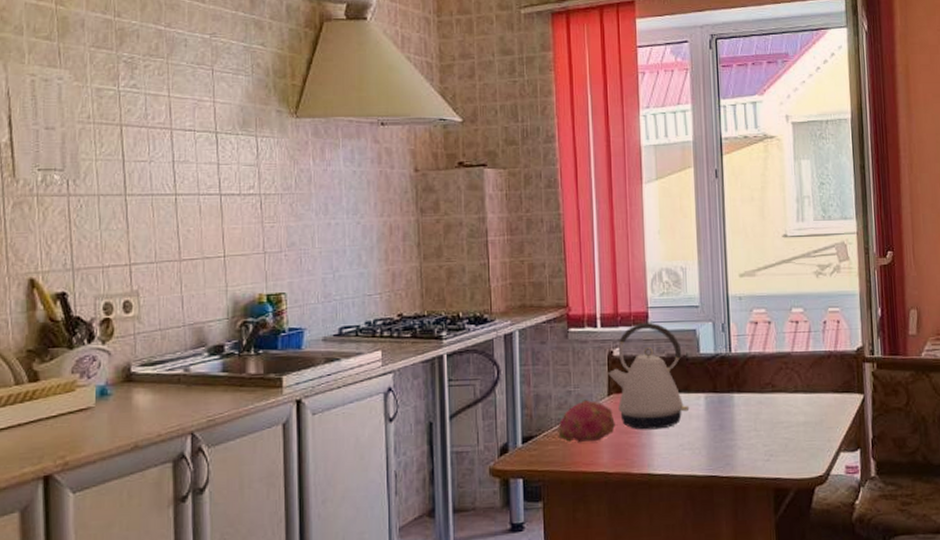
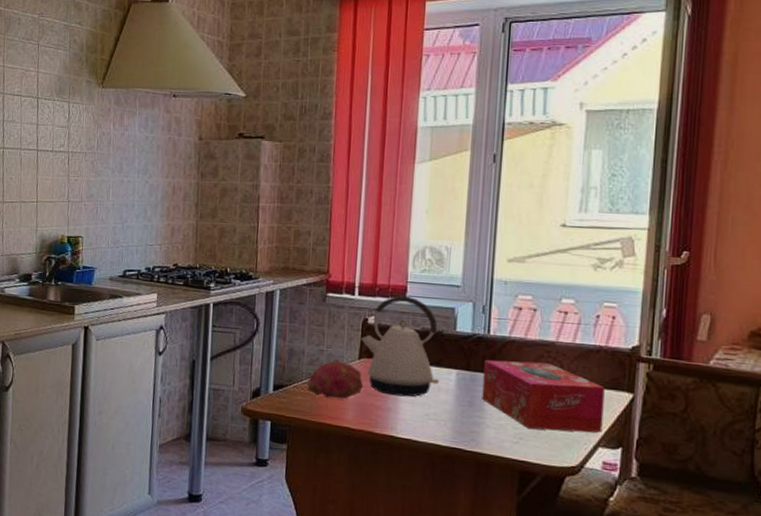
tissue box: none [729,375,842,445] -> present [482,359,605,433]

